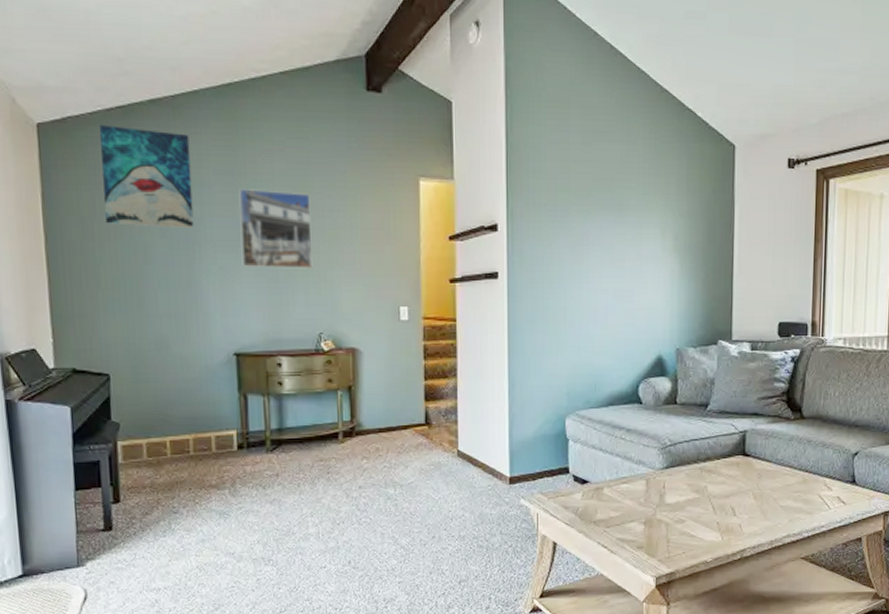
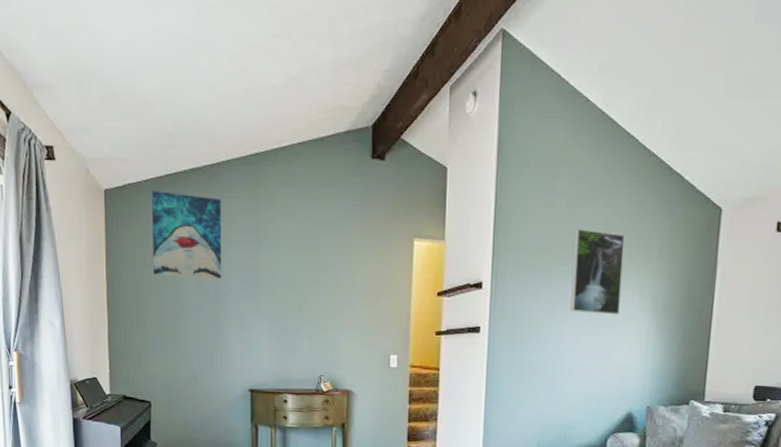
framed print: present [238,189,313,269] -> none [259,247,319,318]
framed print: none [591,166,643,255] -> present [570,228,625,315]

